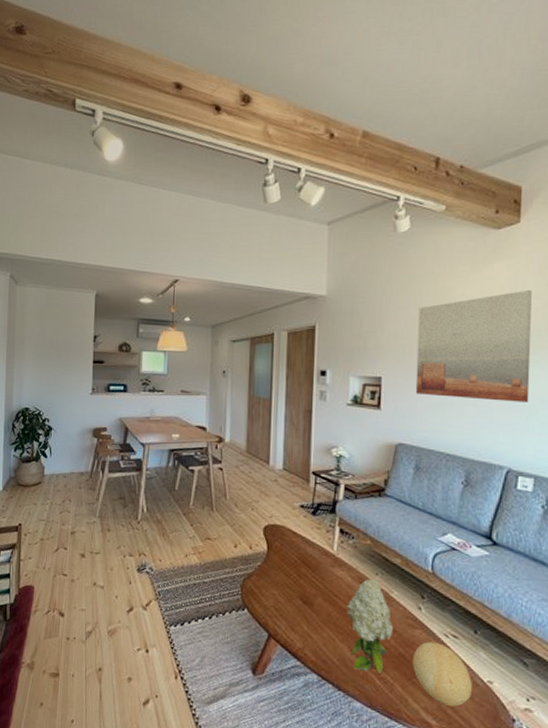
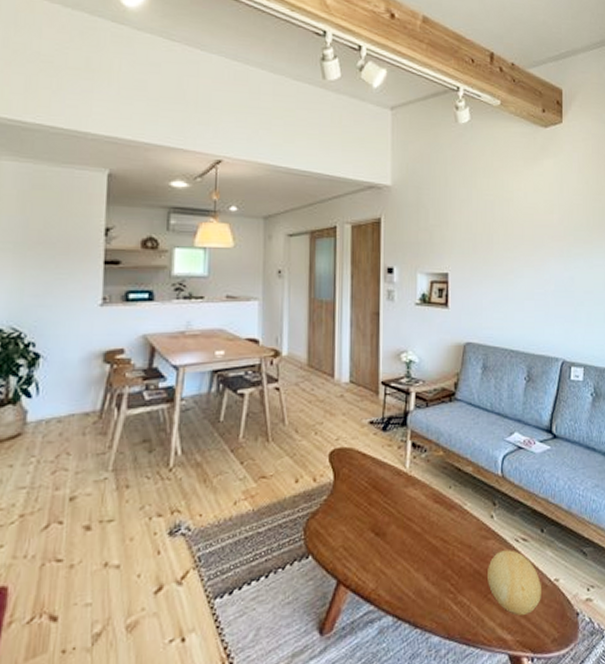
flower: present [346,578,393,673] -> none [421,493,467,600]
wall art: present [415,289,532,403] -> none [480,186,577,294]

